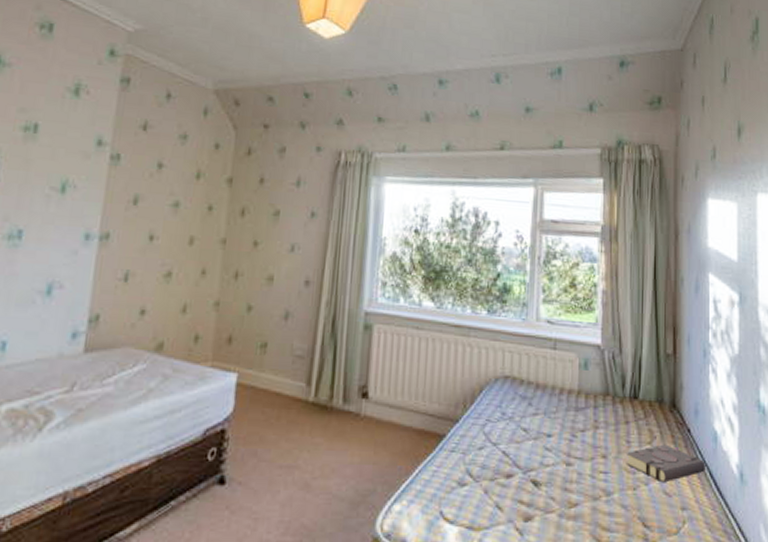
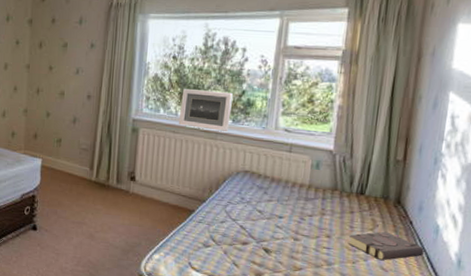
picture frame: none [422,270,486,327] -> present [178,88,233,133]

